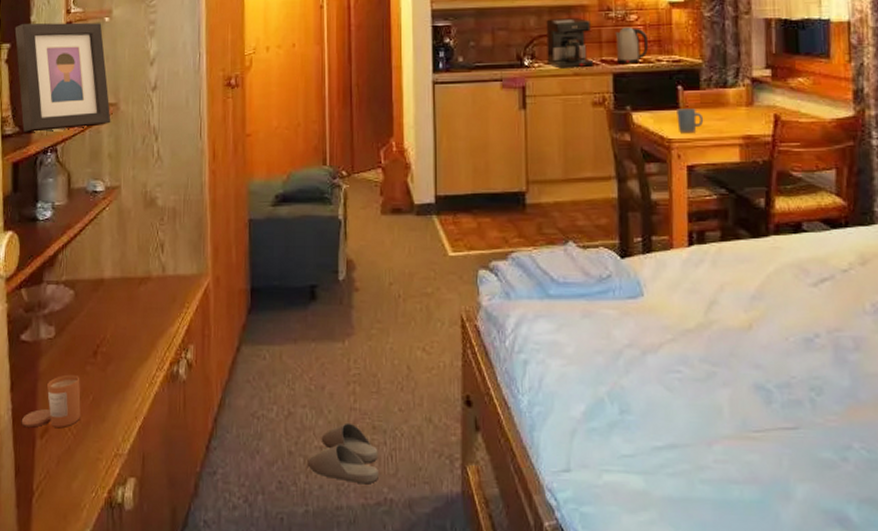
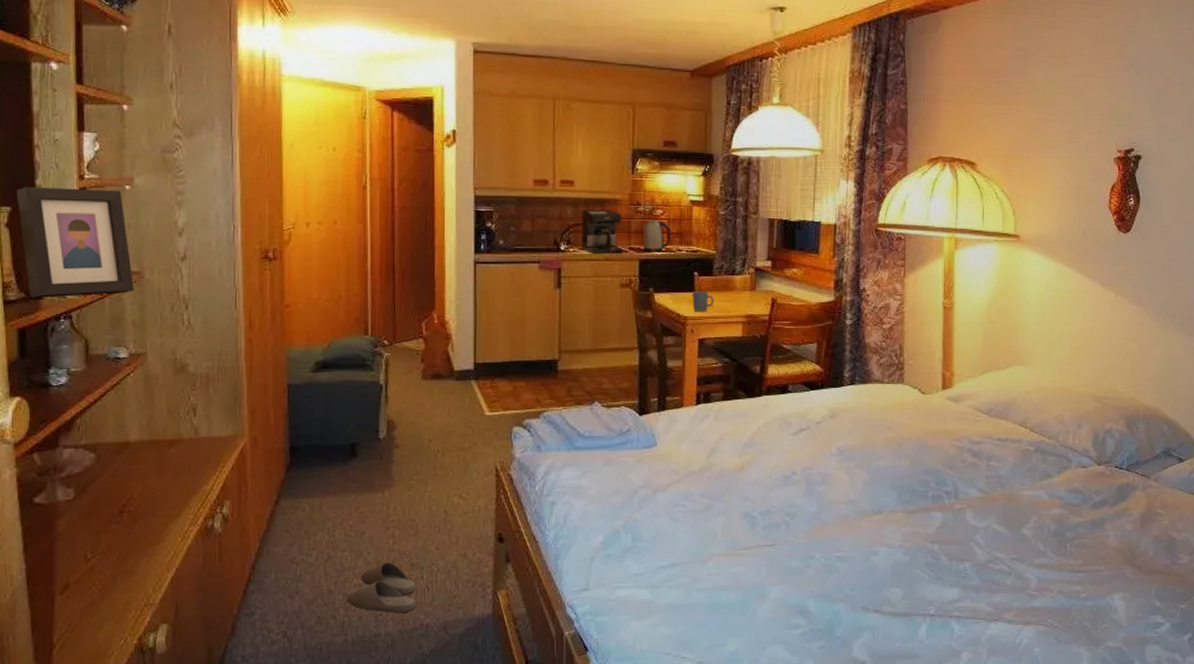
candle: present [21,374,81,428] -> none [37,533,106,585]

